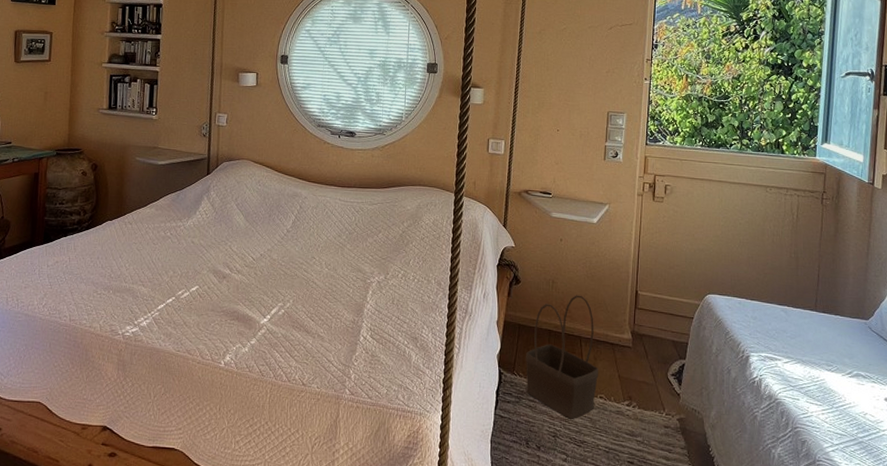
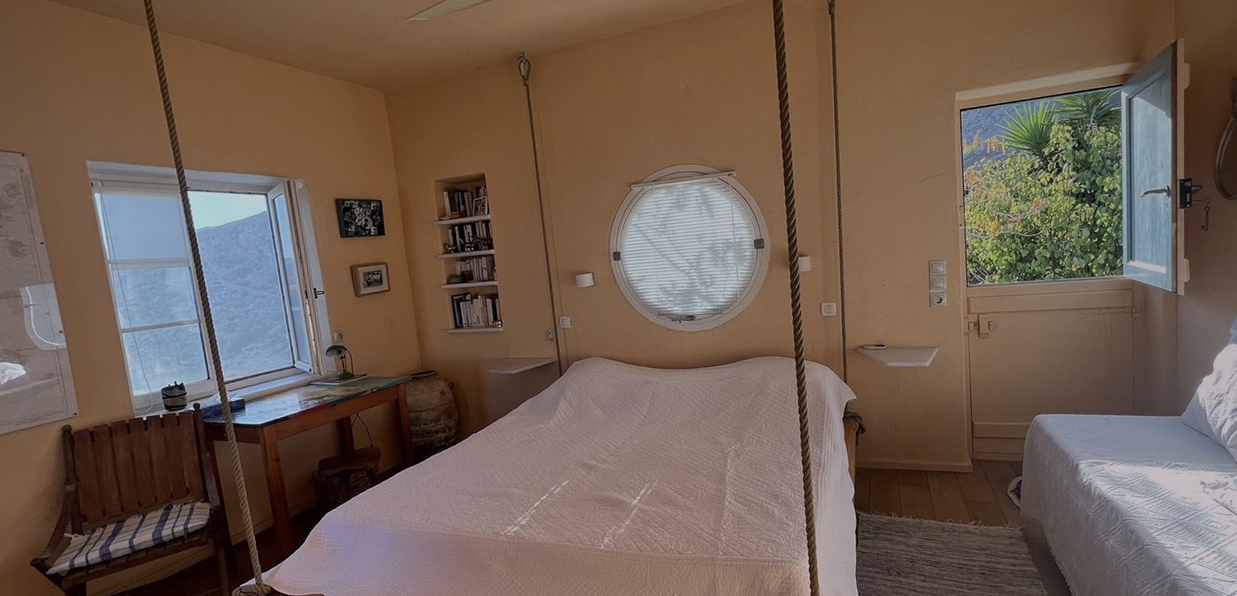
basket: present [526,295,599,419] -> none [878,433,946,545]

